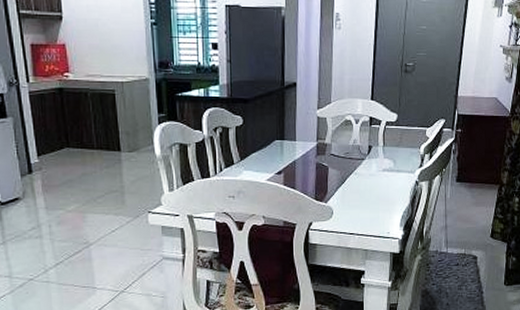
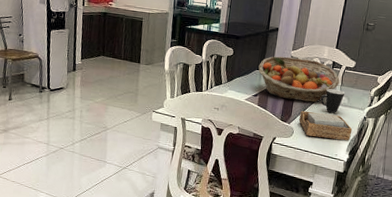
fruit basket: none [278,118,381,172] -> present [258,56,340,103]
napkin holder: none [338,183,404,215] -> present [299,111,353,141]
mug: none [361,152,390,182] -> present [321,89,345,113]

